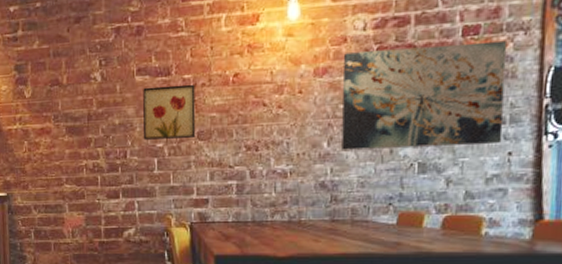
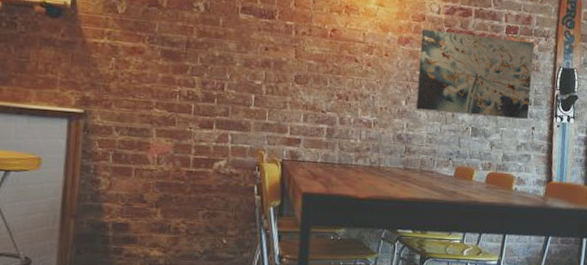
wall art: present [143,84,196,140] -> none [243,26,297,80]

